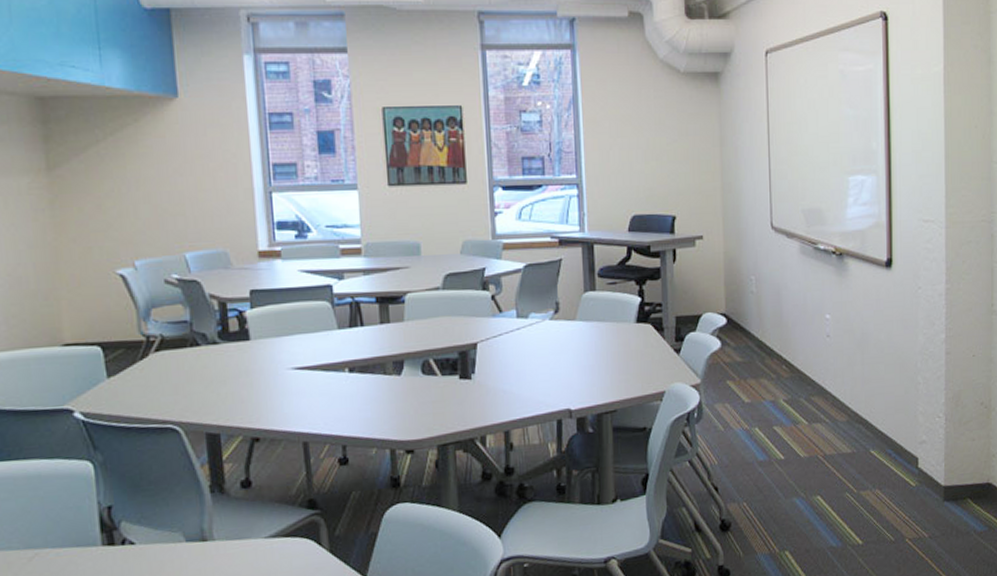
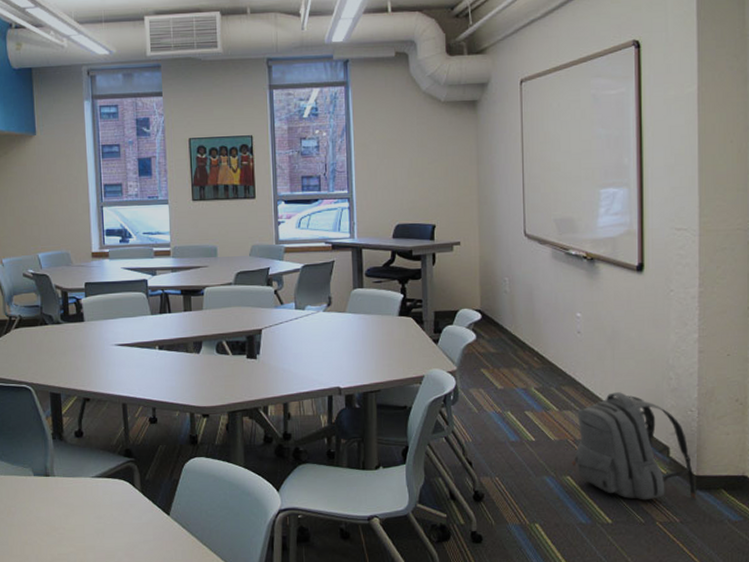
backpack: none [822,399,943,517] -> present [572,391,696,500]

